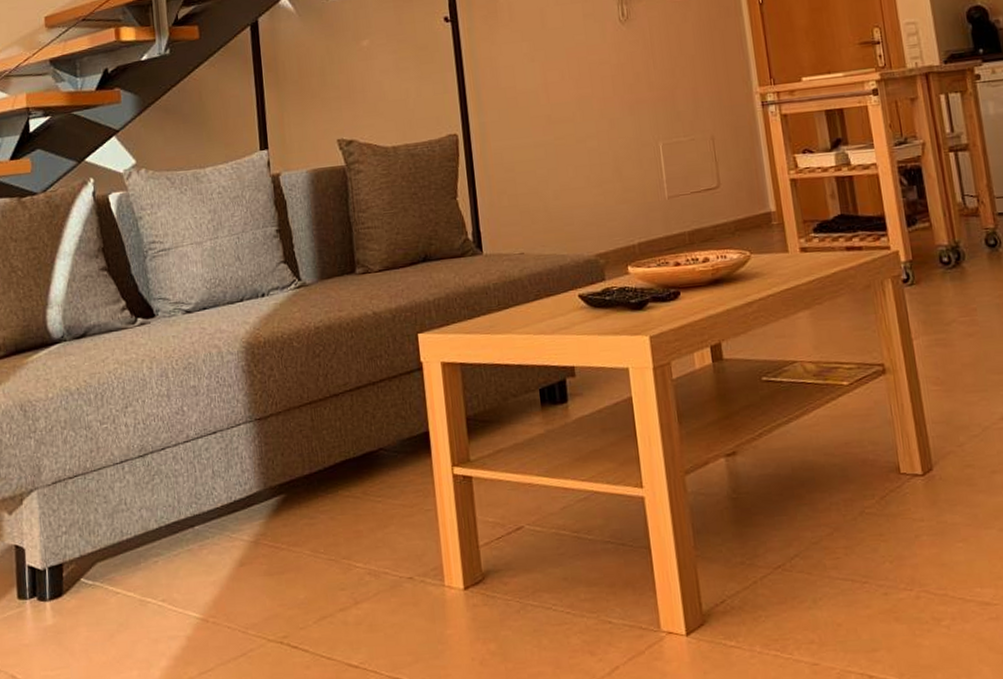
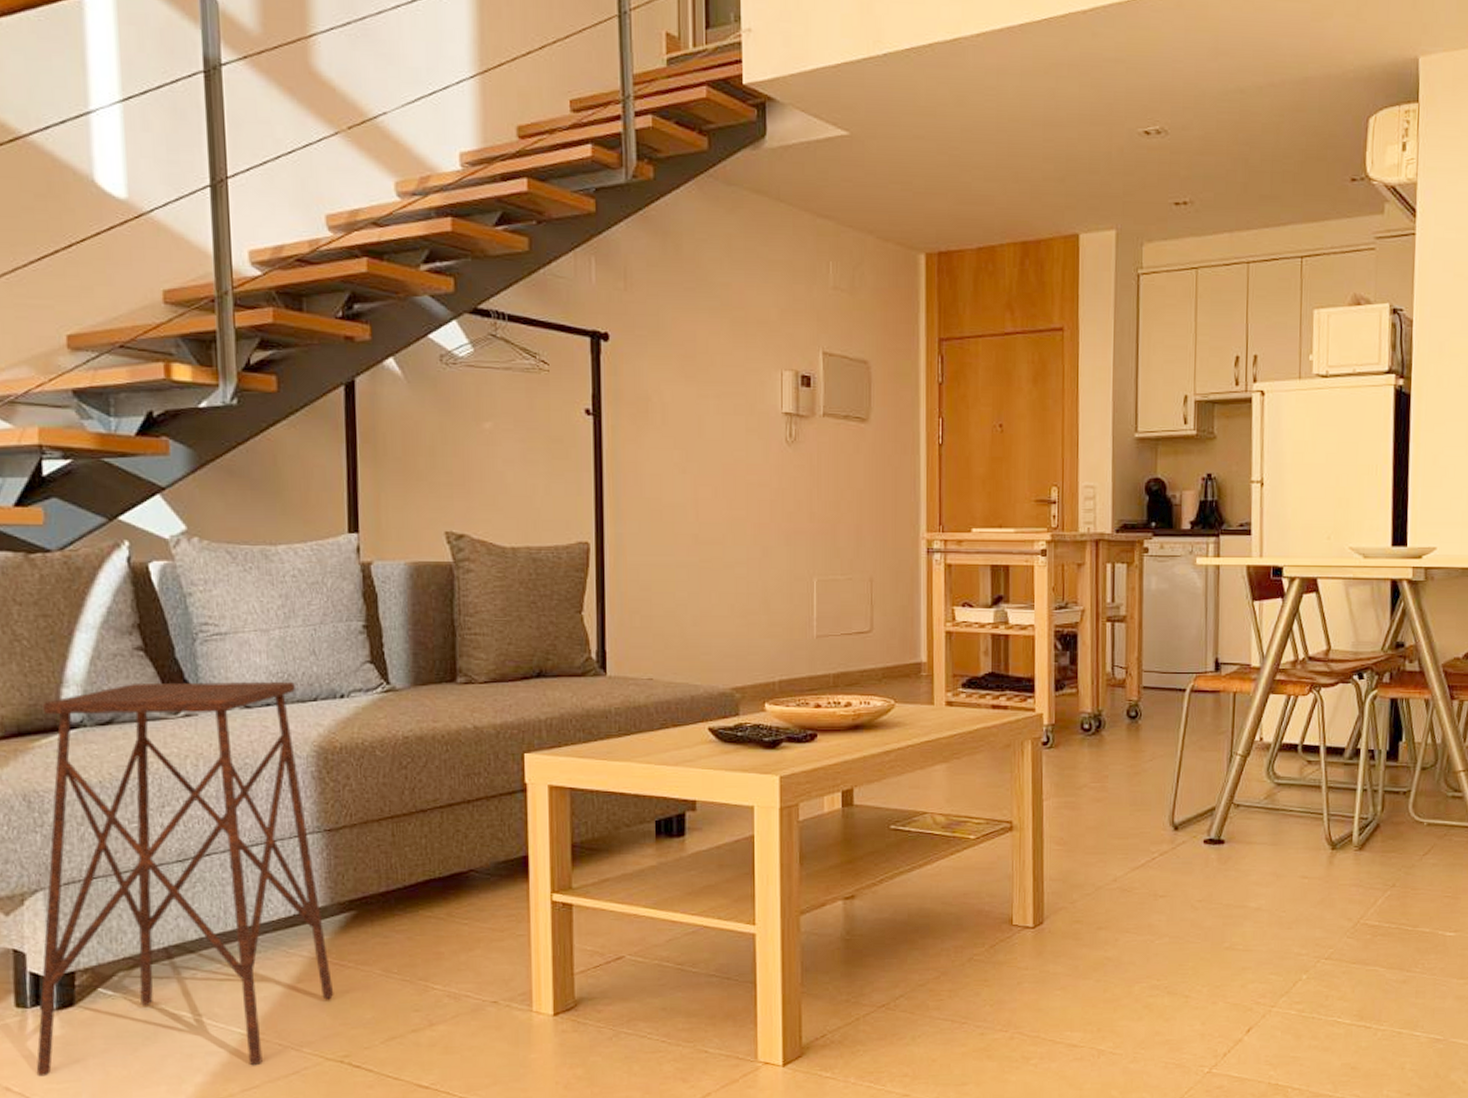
side table: none [33,285,272,664] -> present [36,681,334,1077]

